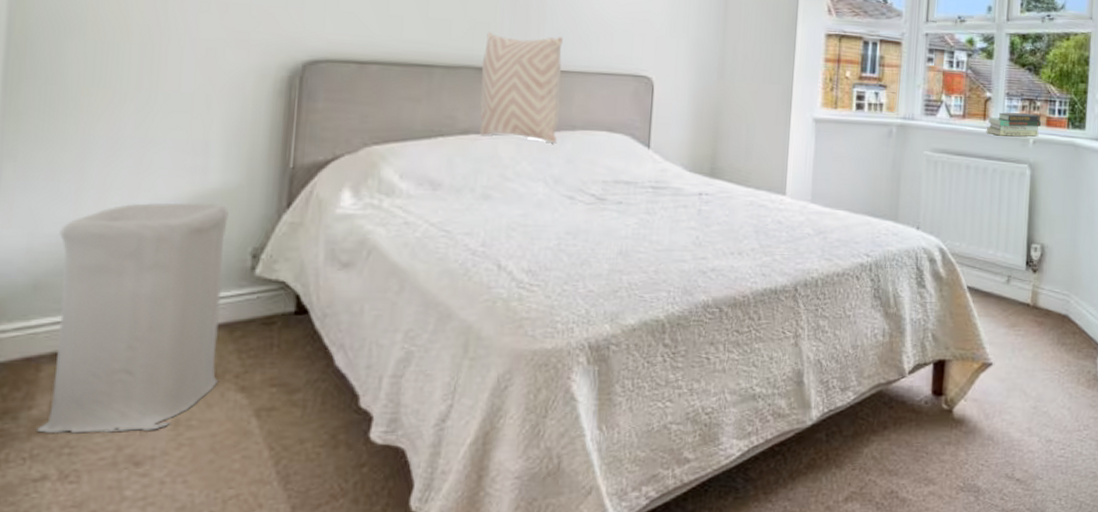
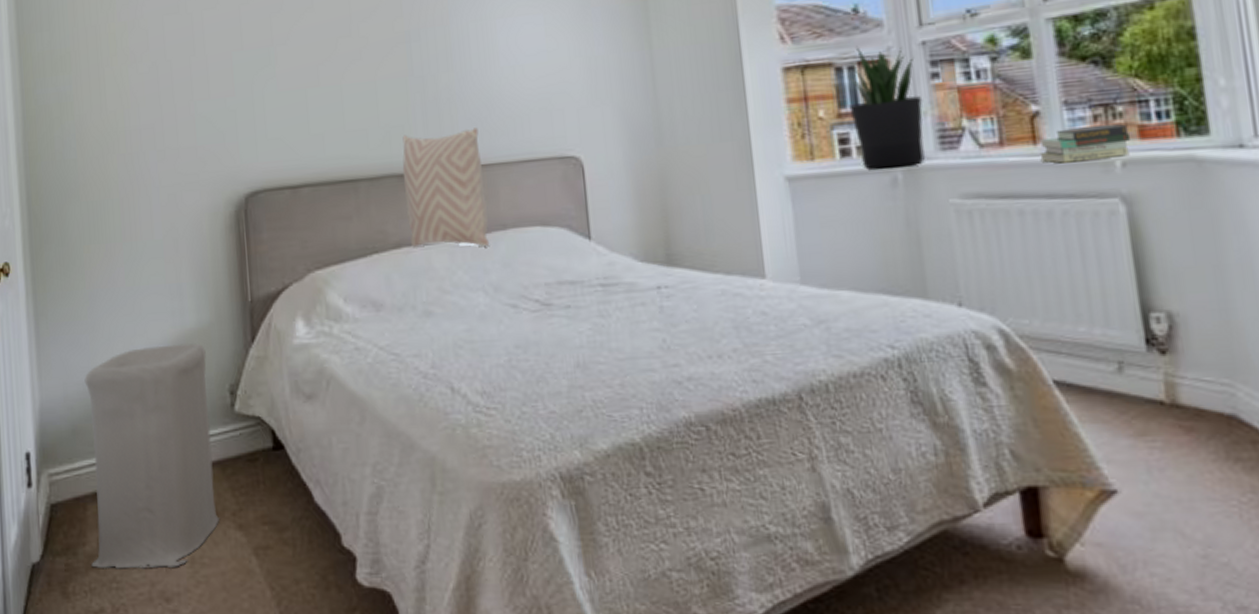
planter: none [868,27,919,124] -> present [847,46,925,169]

